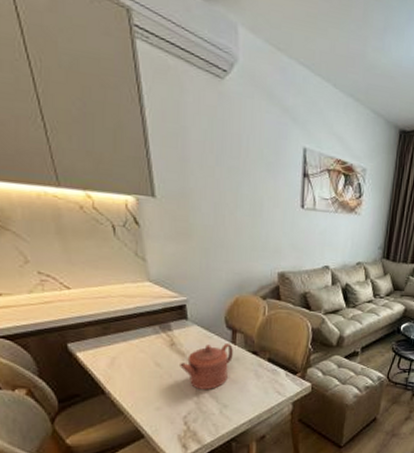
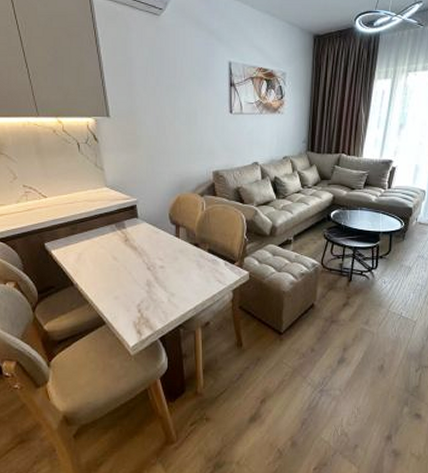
teapot: present [180,342,233,389] -> none [133,236,177,279]

